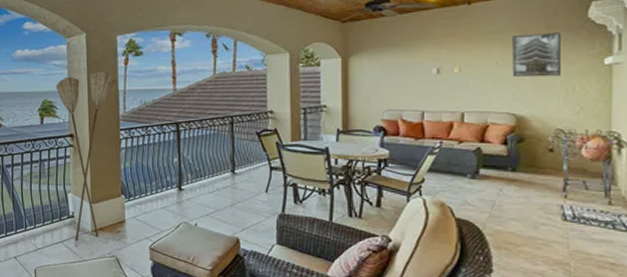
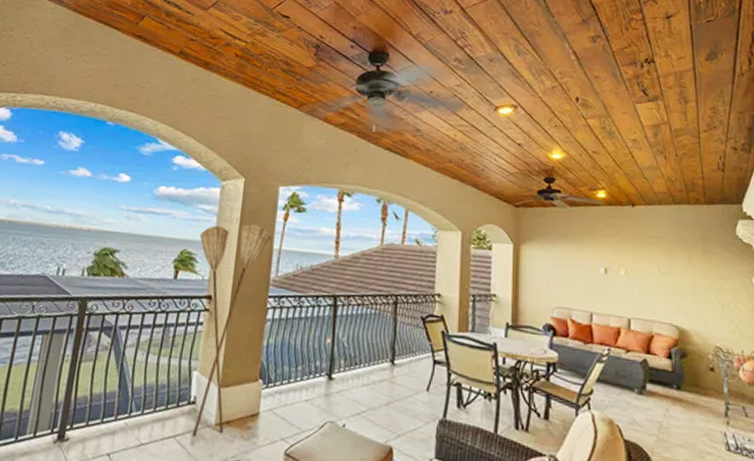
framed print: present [512,32,562,78] -> none [672,244,717,291]

